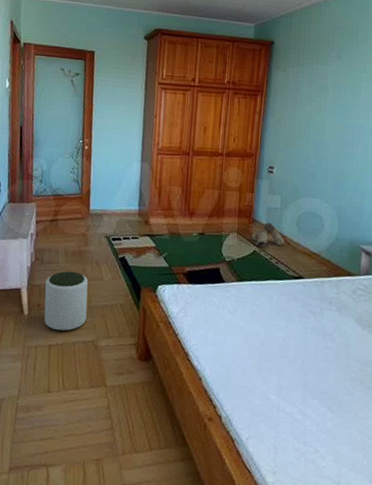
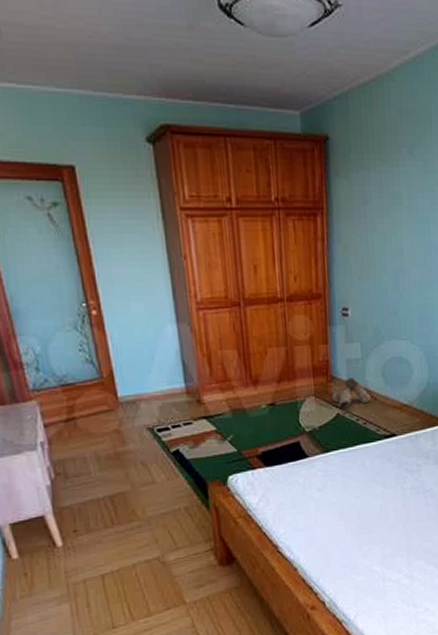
plant pot: present [44,271,89,331] -> none [77,480,144,556]

